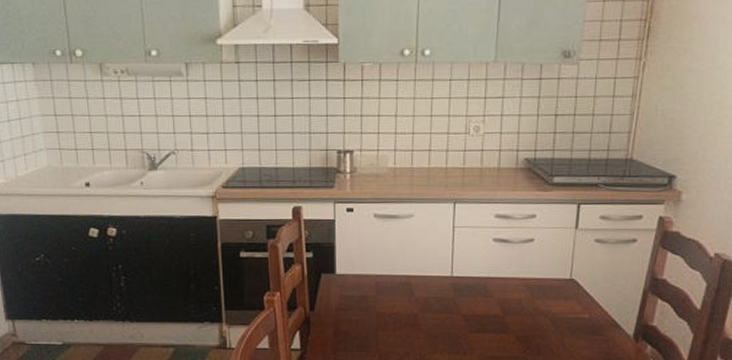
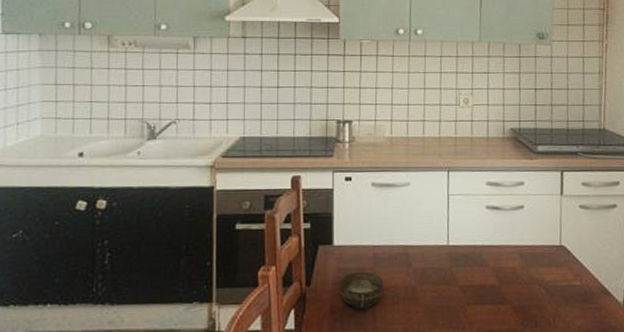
cup: none [342,299,386,334] -> present [340,272,384,310]

